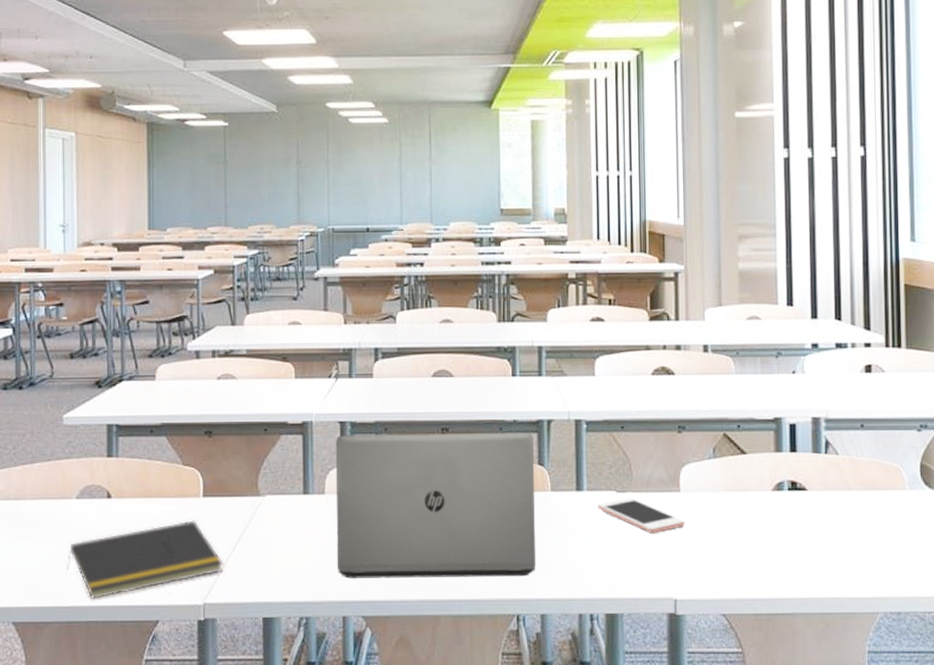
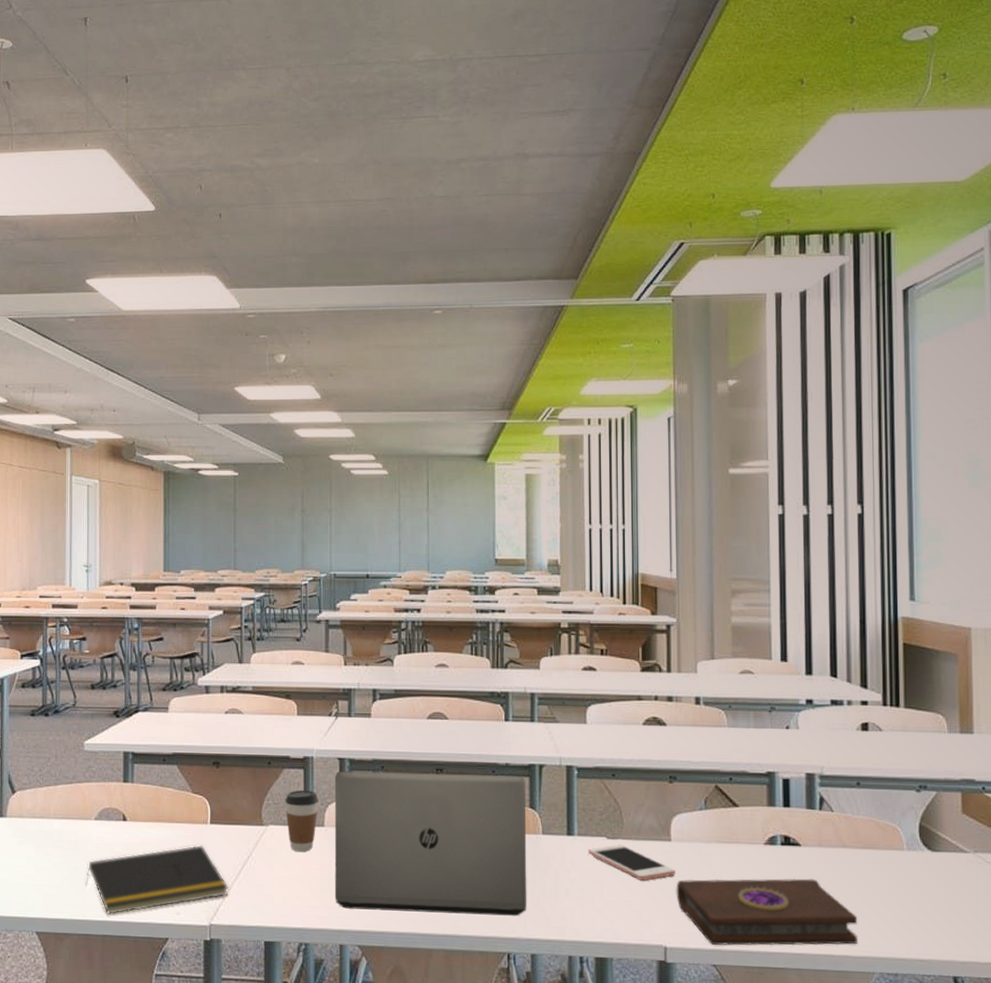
coffee cup: none [283,456,318,521] -> present [285,790,318,852]
book: none [685,522,863,594] -> present [676,878,858,946]

